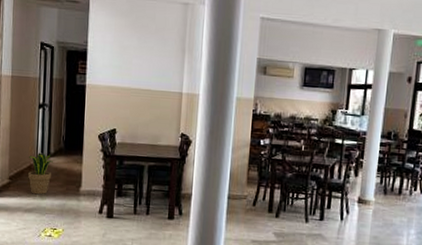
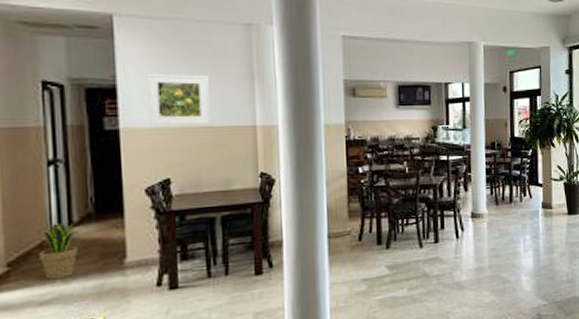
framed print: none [106,41,151,88] -> present [147,73,210,125]

